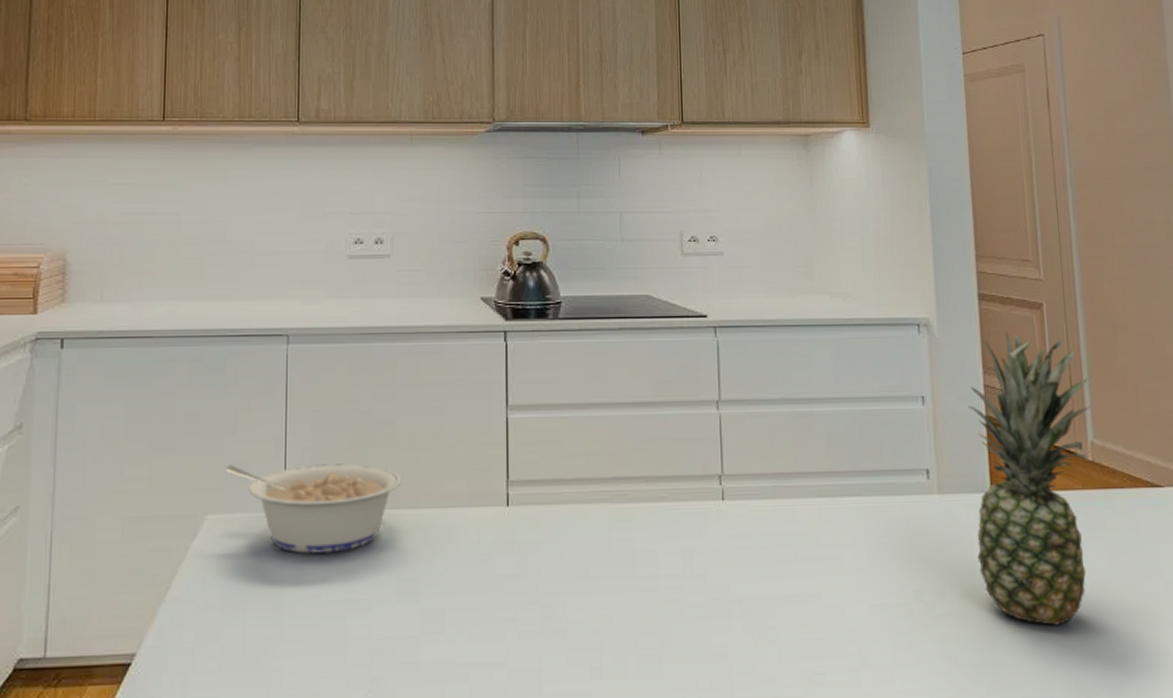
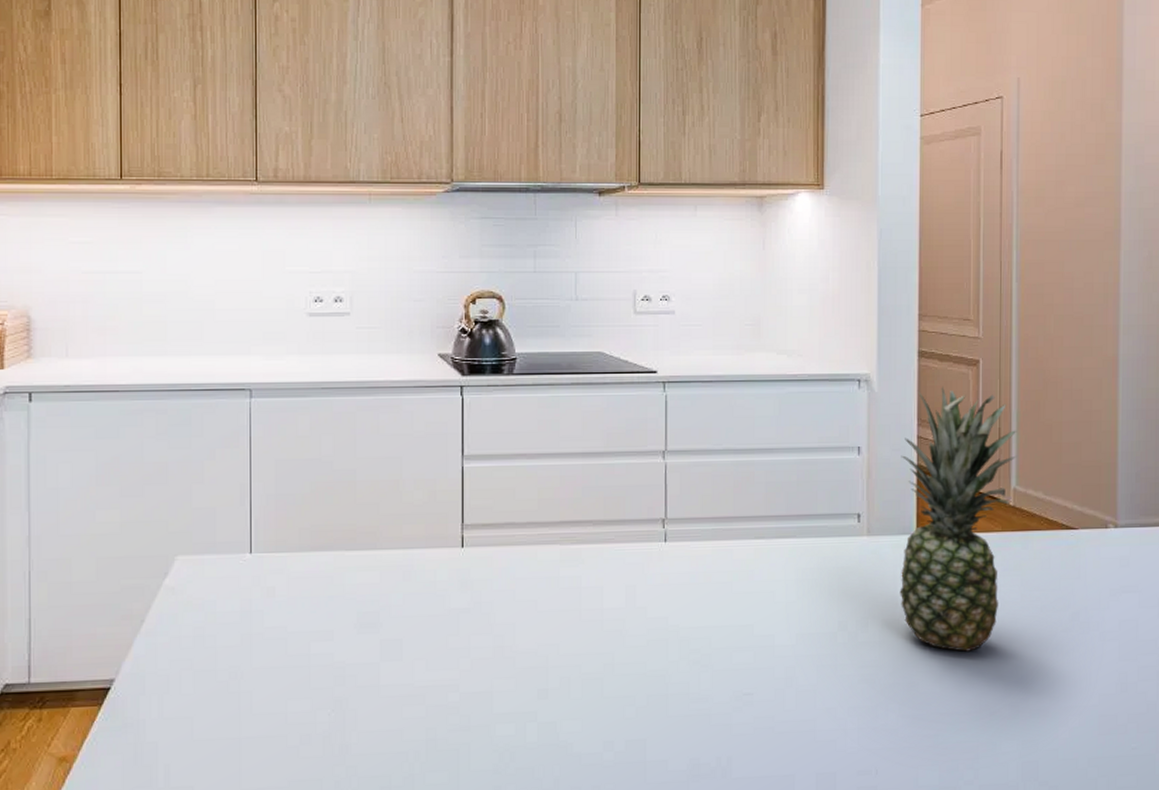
legume: present [226,463,402,554] -> none [194,509,362,591]

